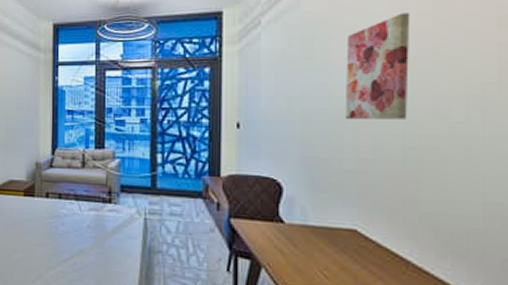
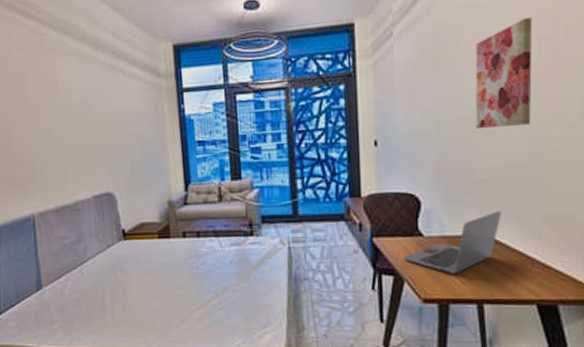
laptop: none [262,205,372,266] -> present [404,211,502,274]

